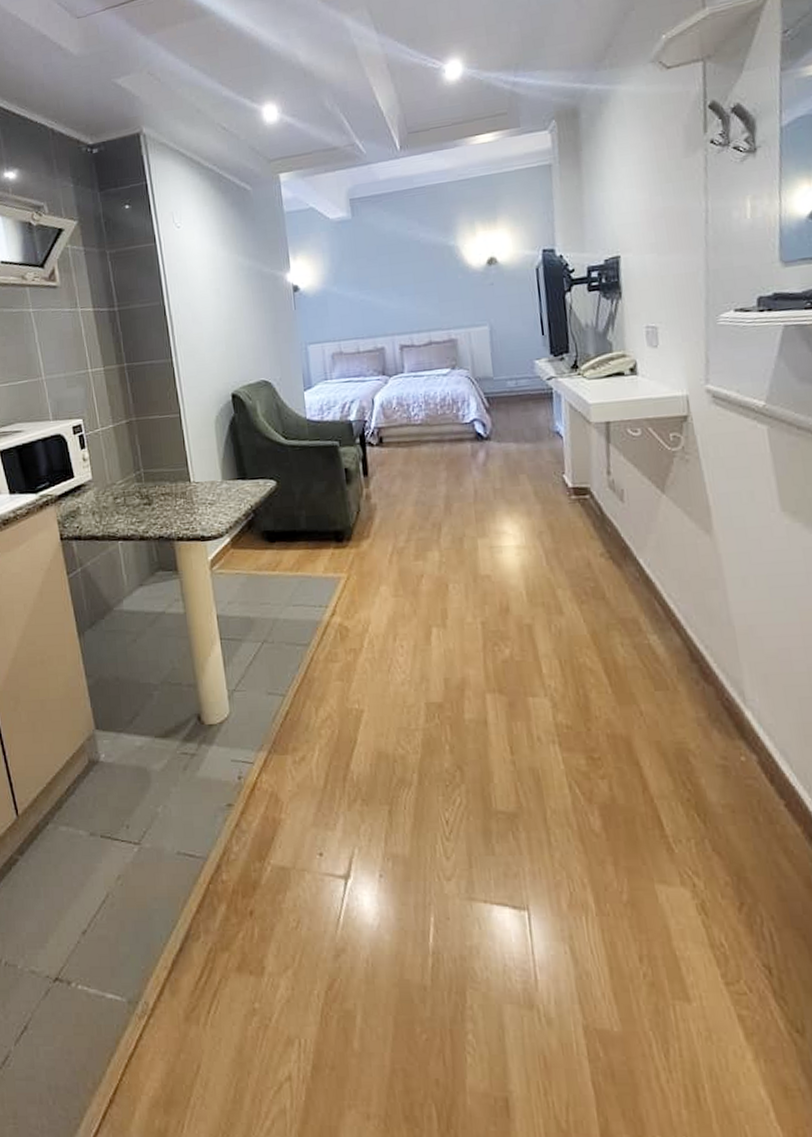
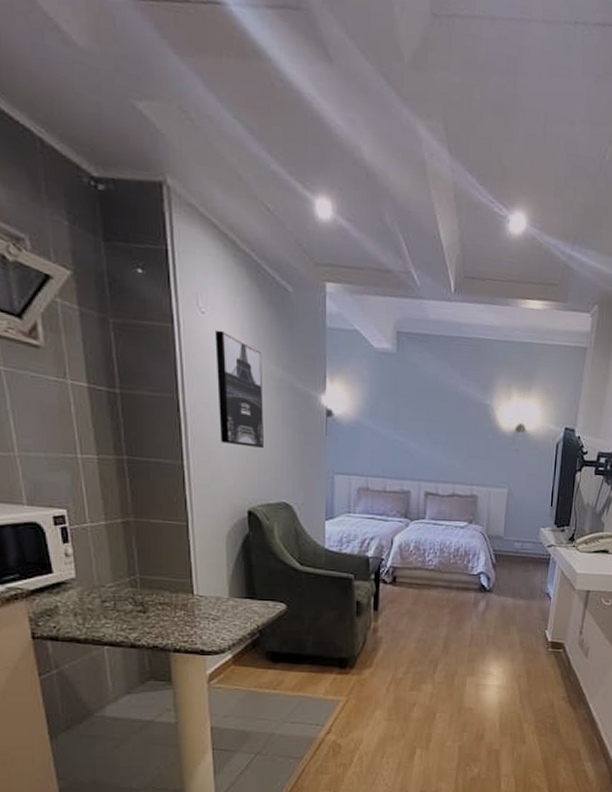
wall art: none [190,238,240,336] -> present [215,330,264,448]

